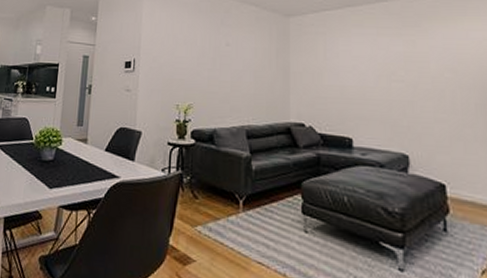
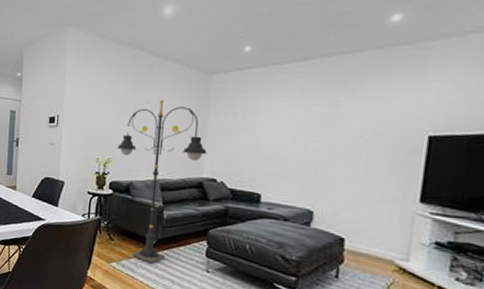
floor lamp: none [198,43,292,225] -> present [117,100,207,264]

